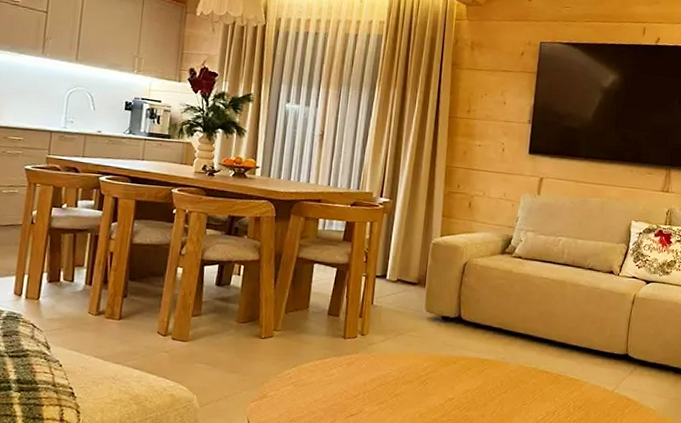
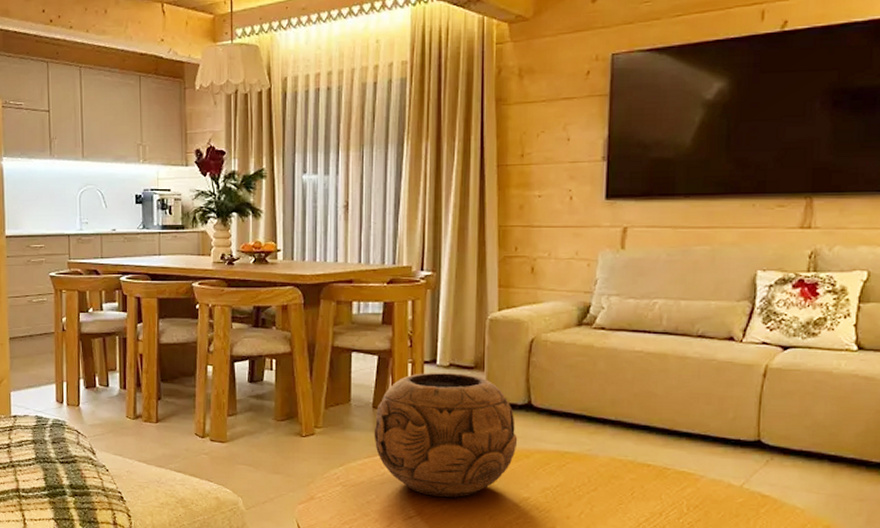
decorative bowl: none [326,285,448,397] -> present [374,372,518,497]

